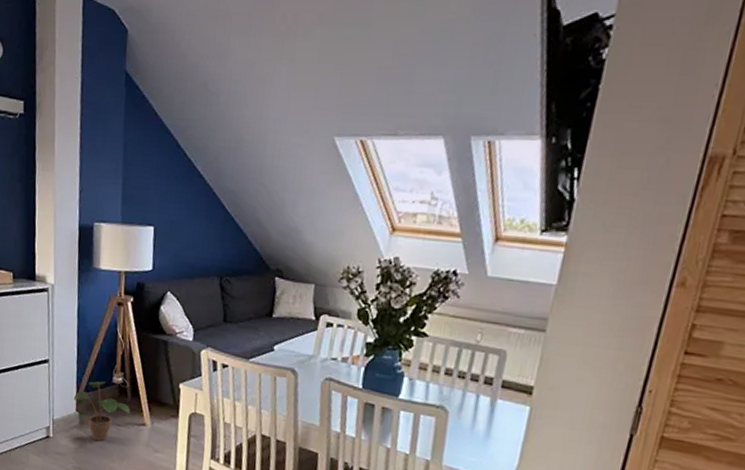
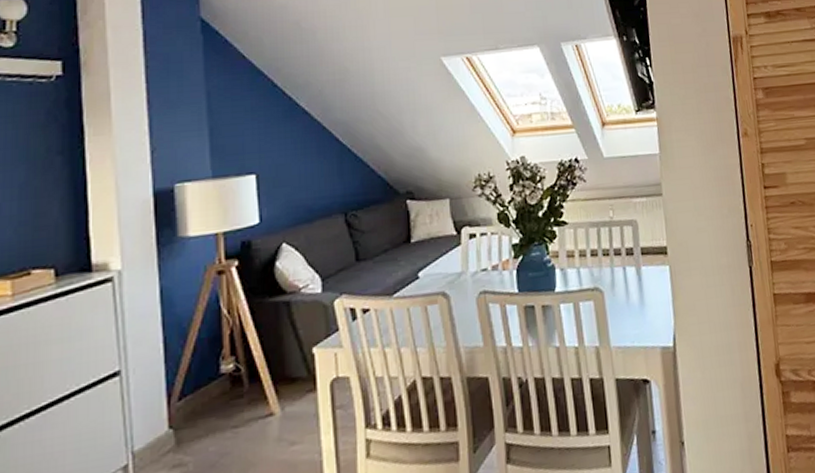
potted plant: present [73,381,131,441] -> none [163,375,251,460]

